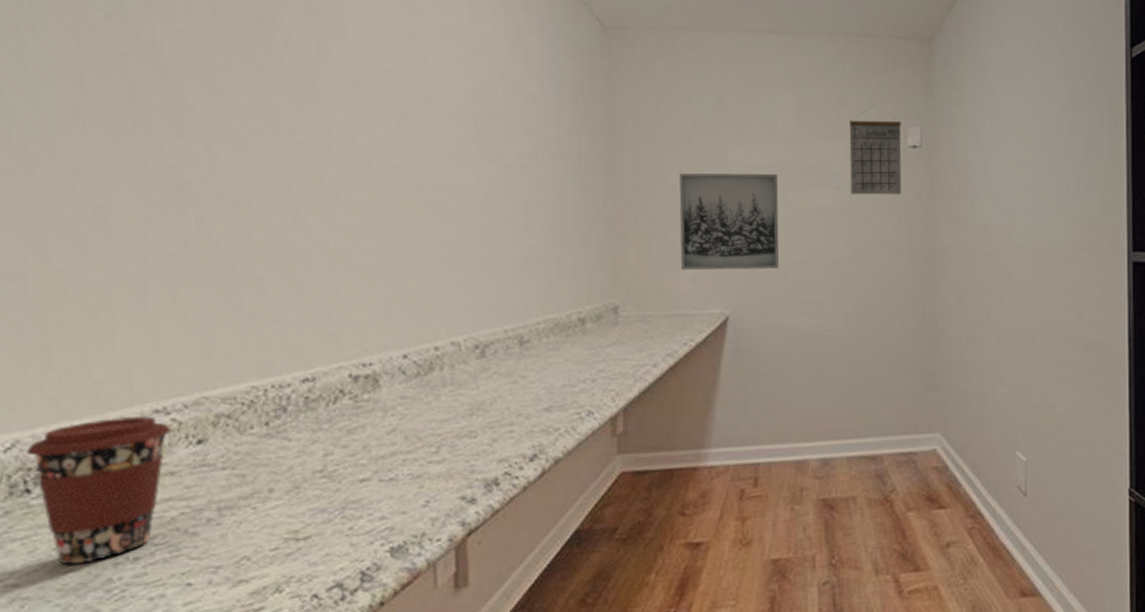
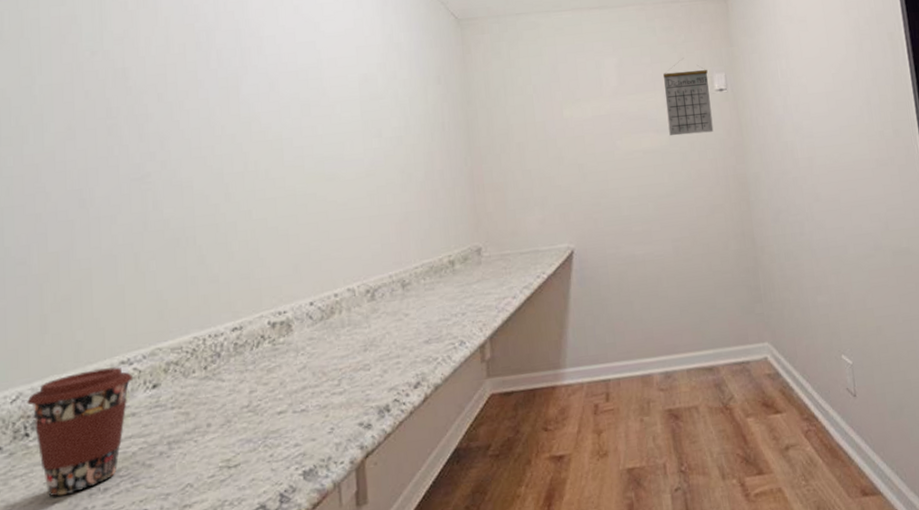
wall art: present [679,172,779,270] -> none [525,124,613,213]

